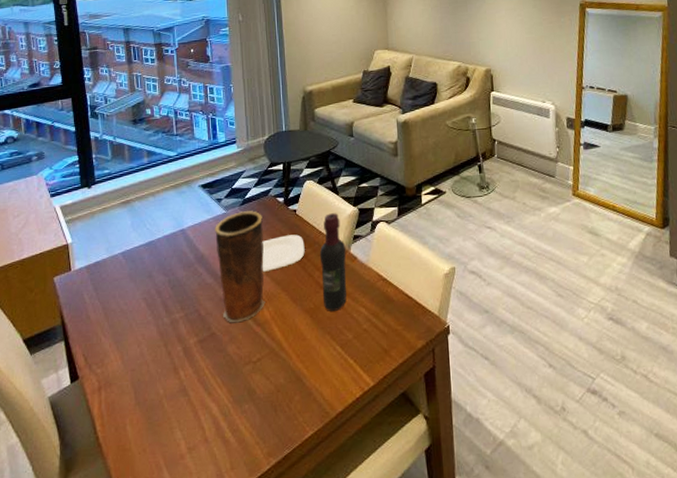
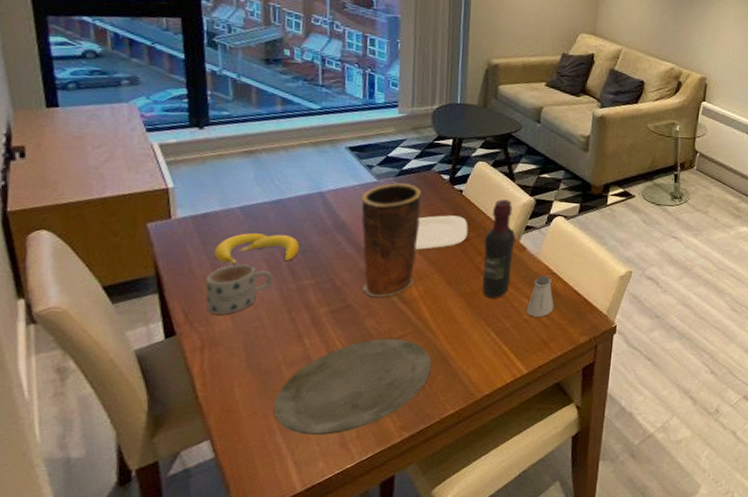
mug: none [100,304,151,355] -> present [206,263,274,315]
banana: none [104,273,170,306] -> present [214,233,300,265]
plate: none [159,362,288,469] -> present [273,339,432,435]
saltshaker: none [364,282,389,326] -> present [526,275,554,318]

